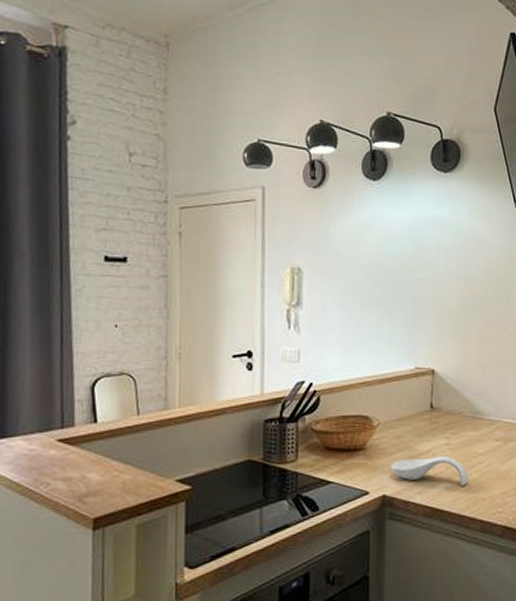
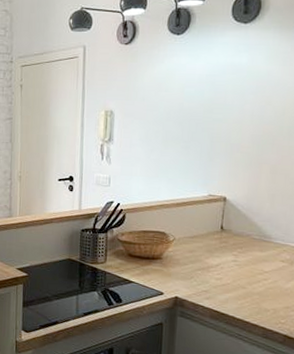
spoon rest: present [391,457,468,486] -> none [183,269,253,297]

